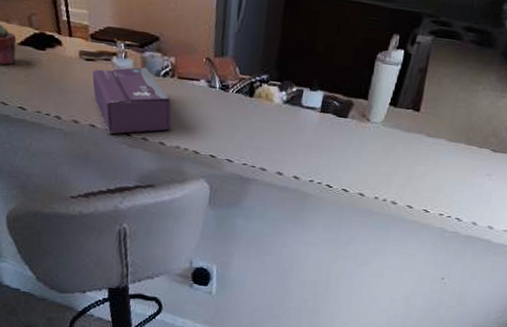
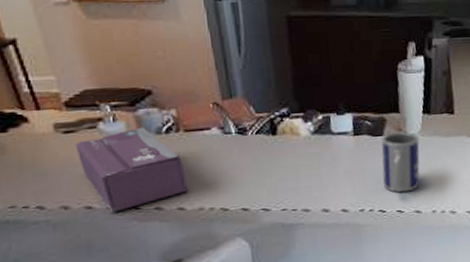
mug: none [336,116,380,175] -> present [381,131,420,193]

